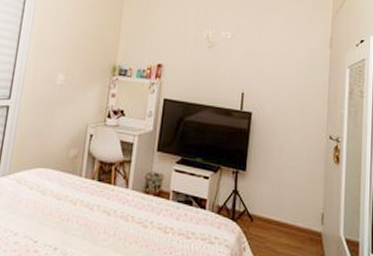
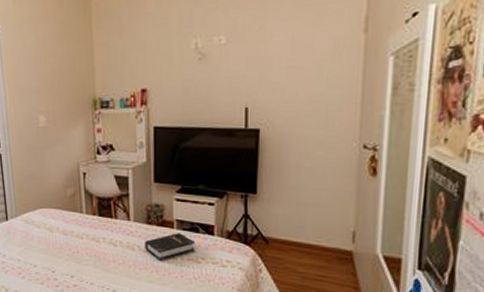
hardback book: none [138,205,187,234] -> present [145,233,195,261]

